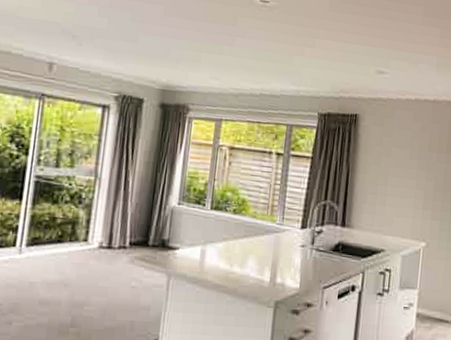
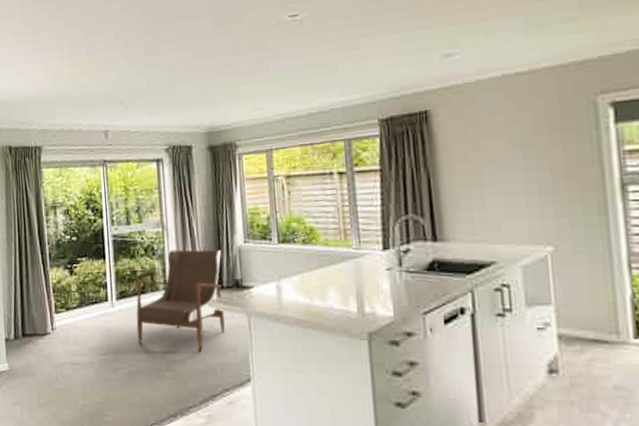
armchair: none [43,201,154,309] -> present [136,249,225,352]

